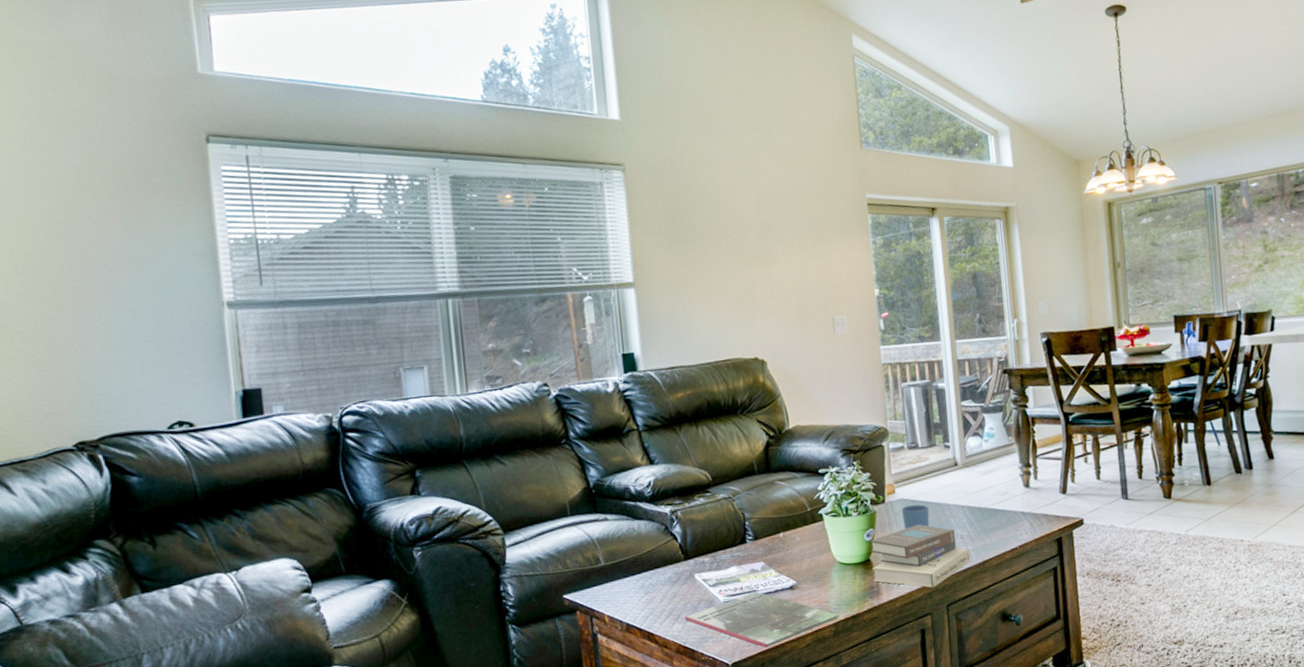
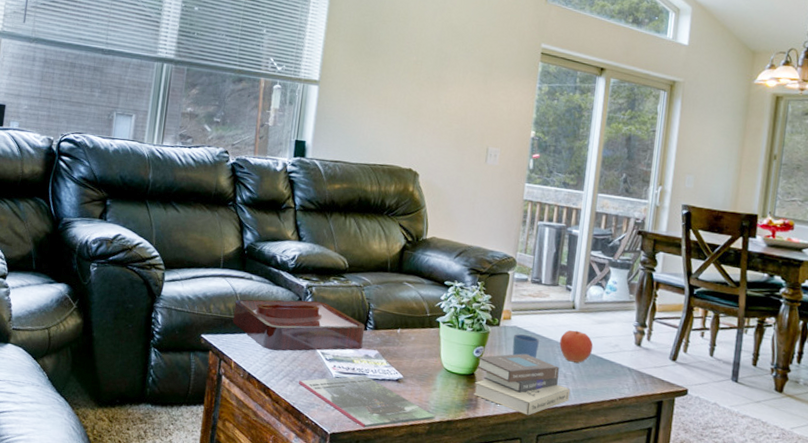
decorative tray: none [593,524,746,592] -> present [232,299,365,351]
fruit: none [949,487,984,521] -> present [559,330,593,363]

